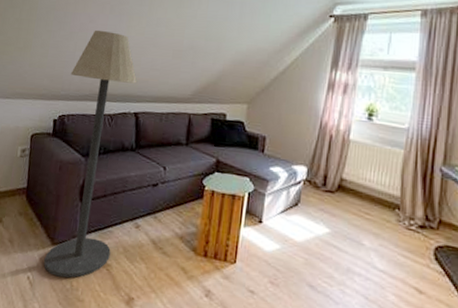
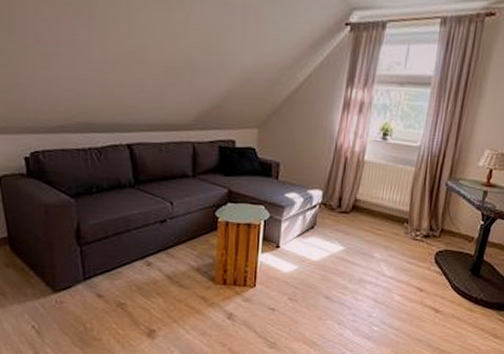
floor lamp: present [44,30,137,278] -> none [35,41,124,322]

